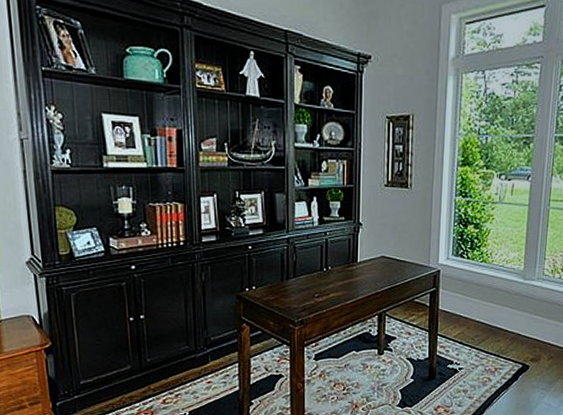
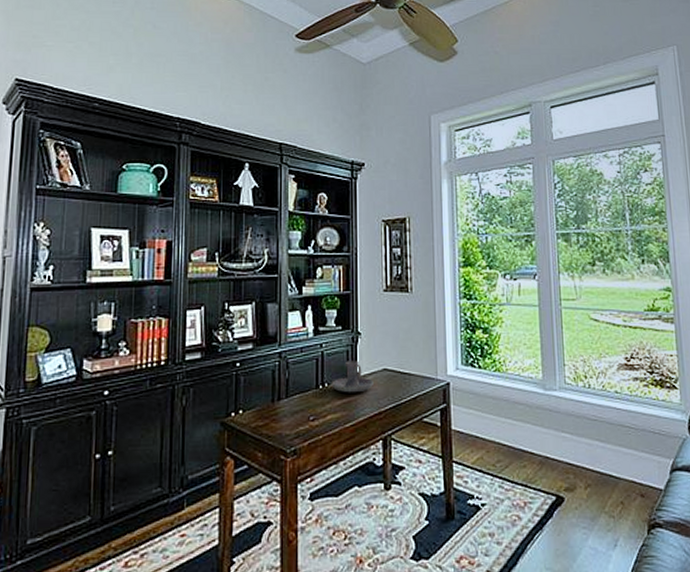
candle holder: none [334,248,372,276] -> present [331,360,373,393]

